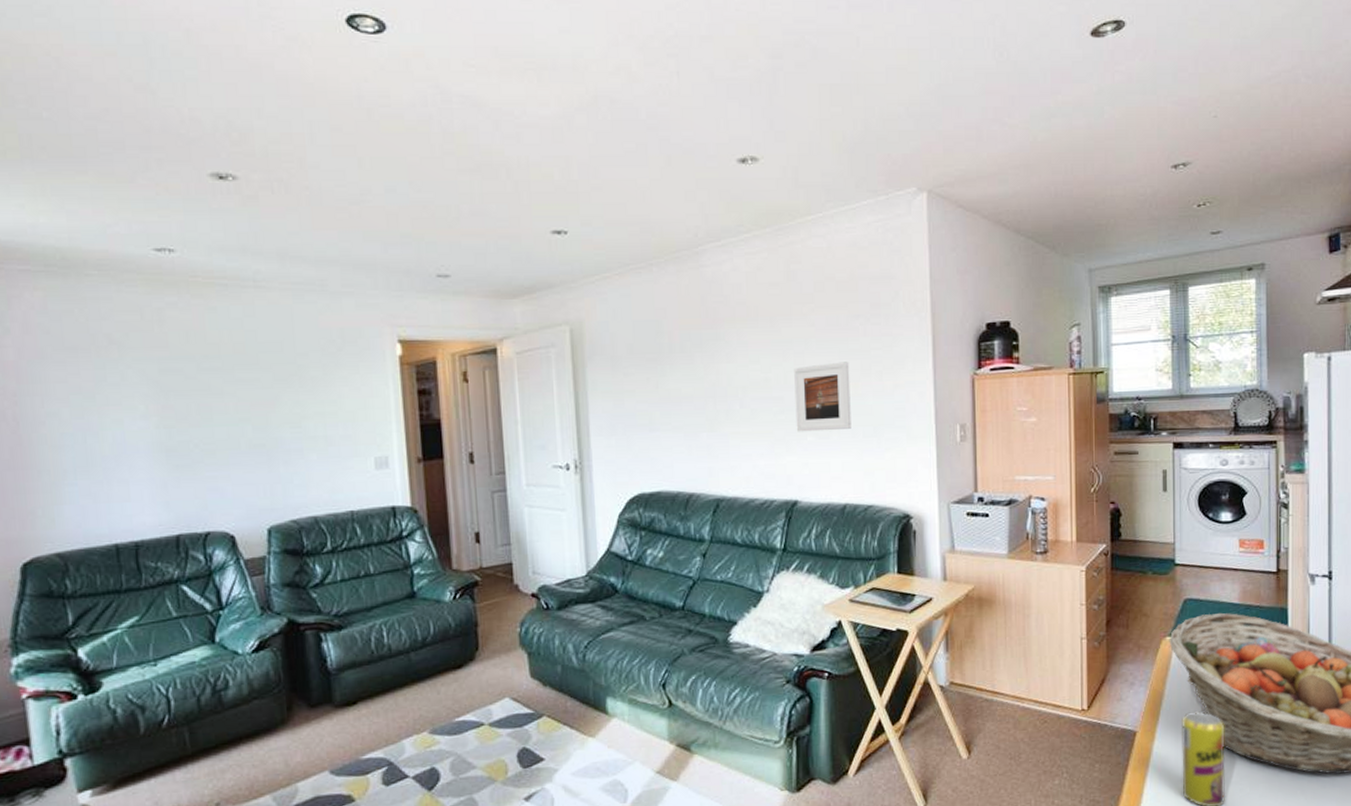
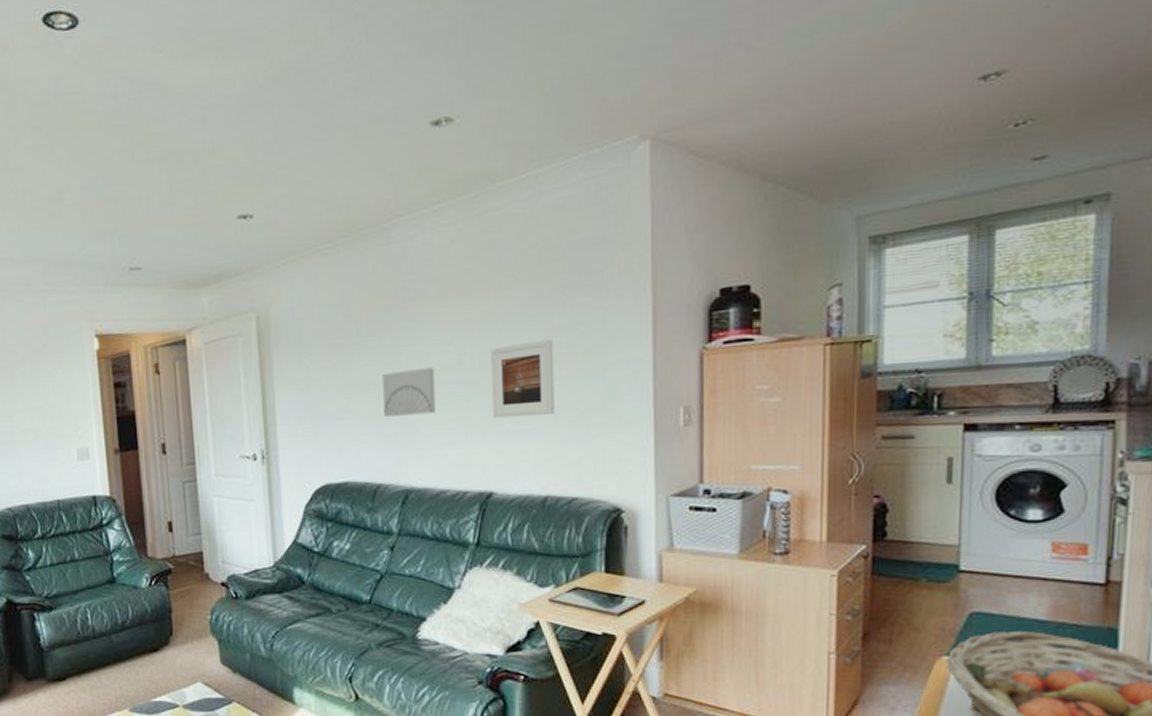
wall art: none [693,383,744,429] -> present [381,367,435,417]

